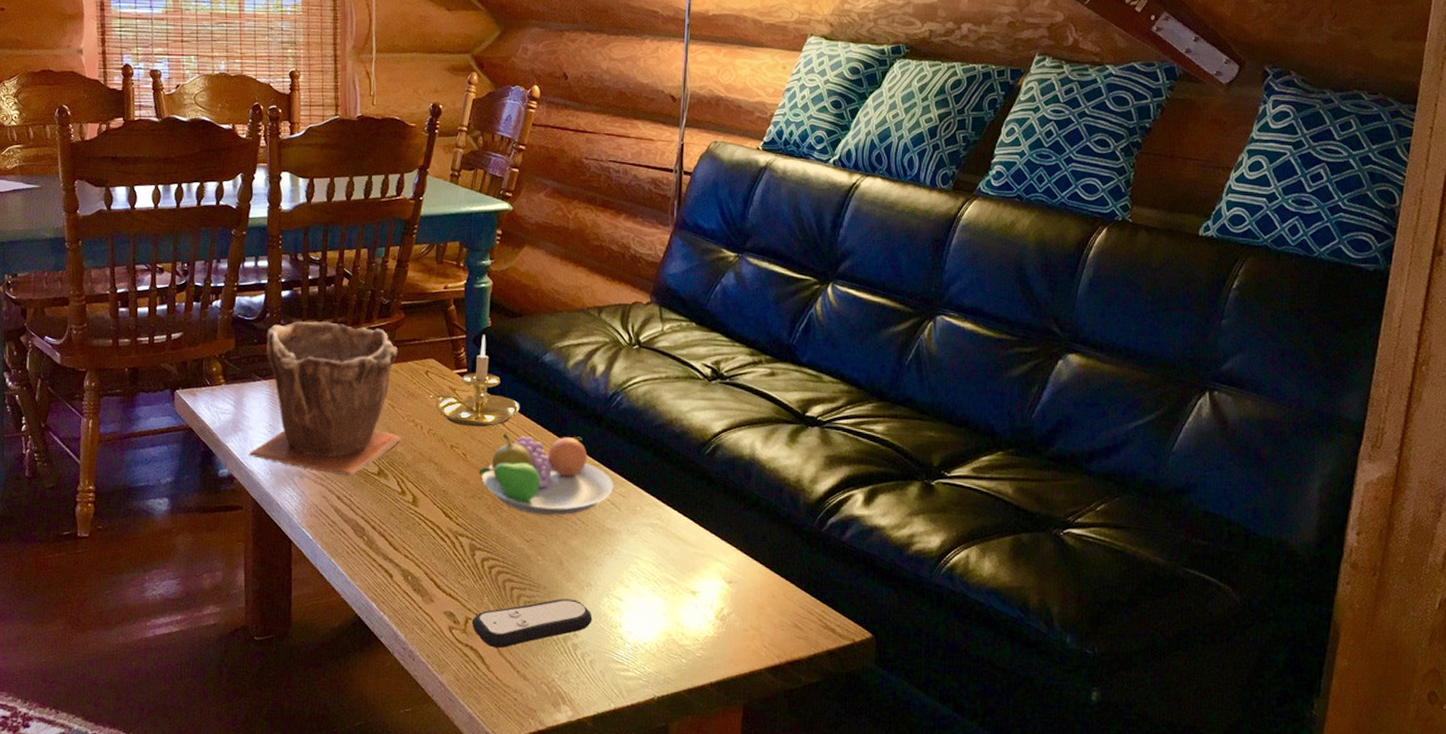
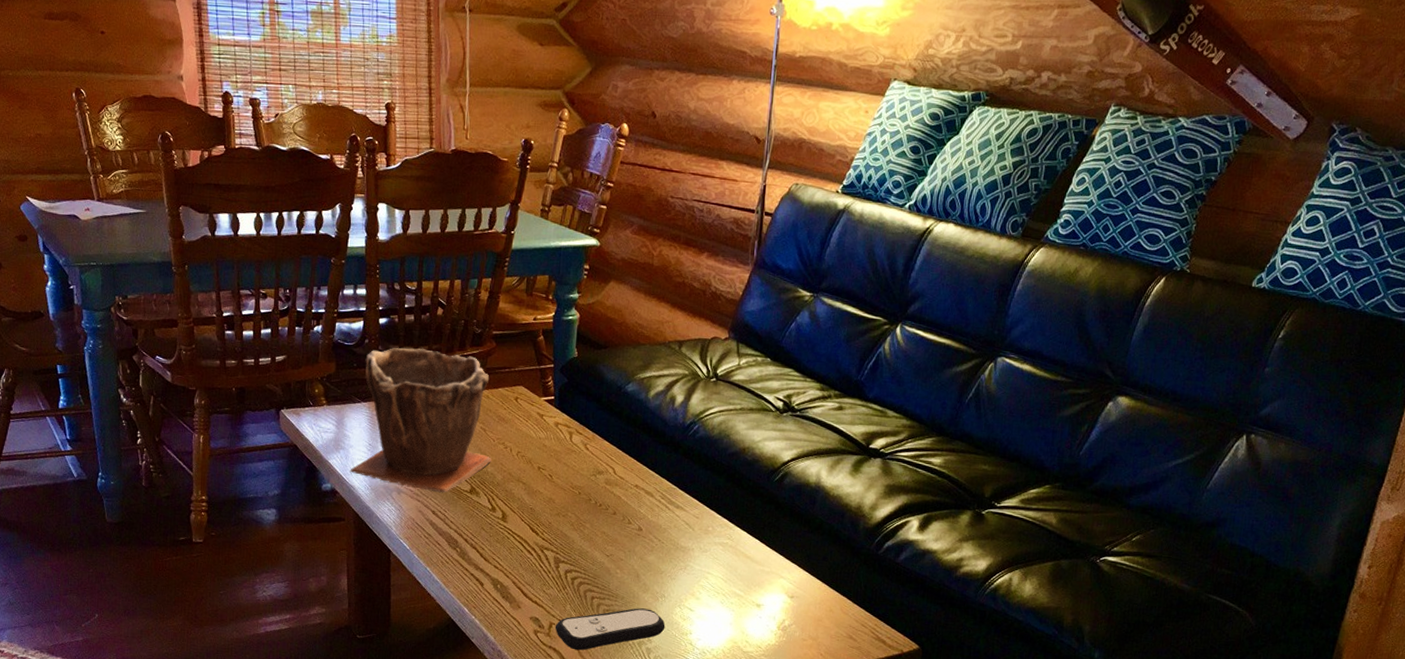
candle holder: present [429,335,520,427] -> none [518,365,603,451]
fruit bowl: present [478,434,614,515] -> none [563,457,689,533]

